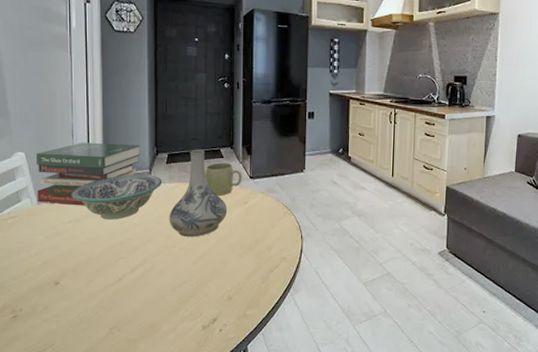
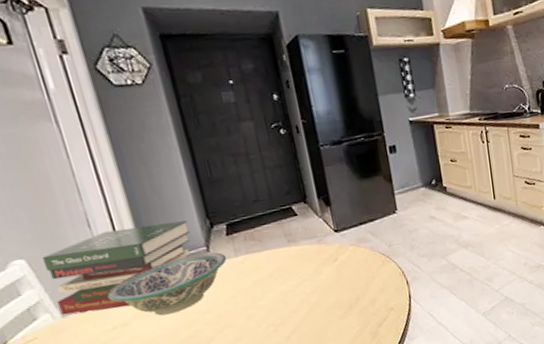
decorative vase: present [169,149,228,237] -> none [244,210,316,313]
mug: present [205,163,242,196] -> none [278,220,326,259]

